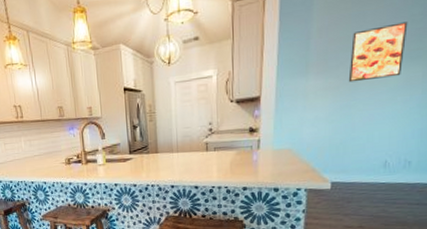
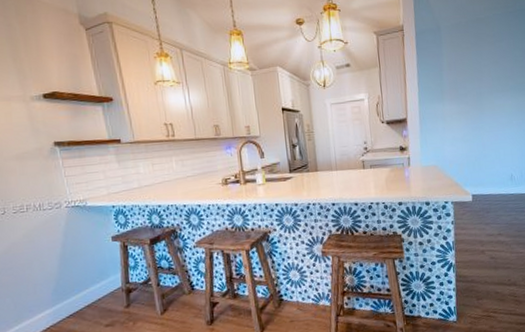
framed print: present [348,22,408,83] -> none [474,61,514,108]

